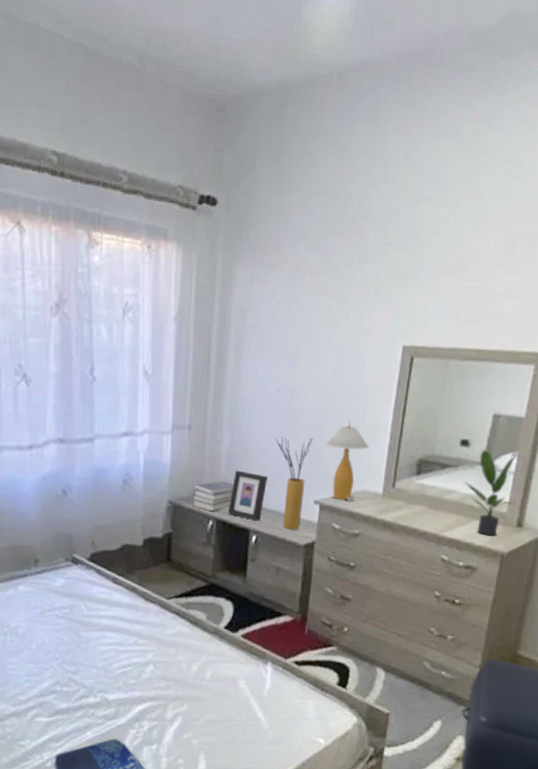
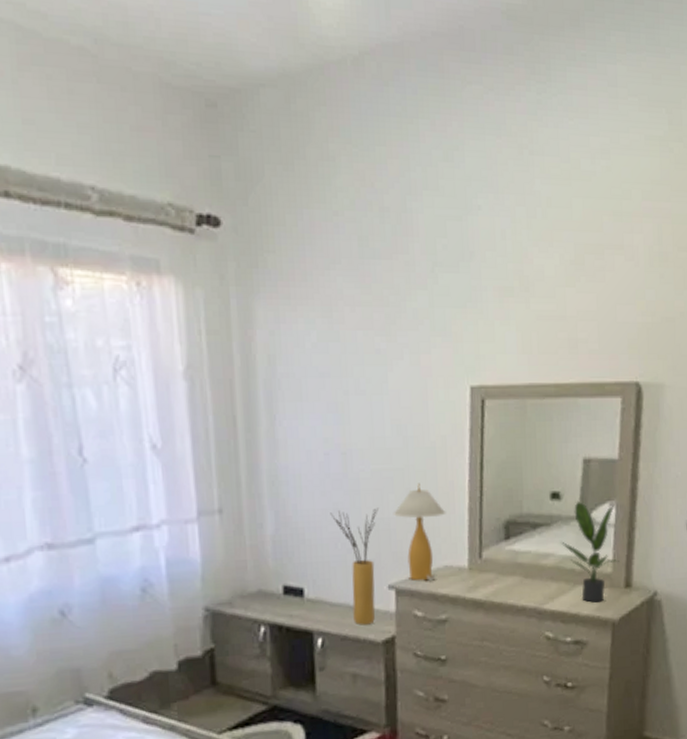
books: present [192,481,233,512] -> none [234,574,286,615]
picture frame: present [228,470,268,521] -> none [283,558,328,620]

